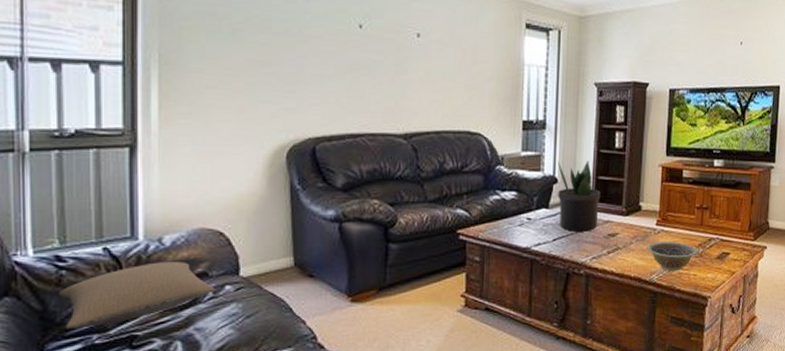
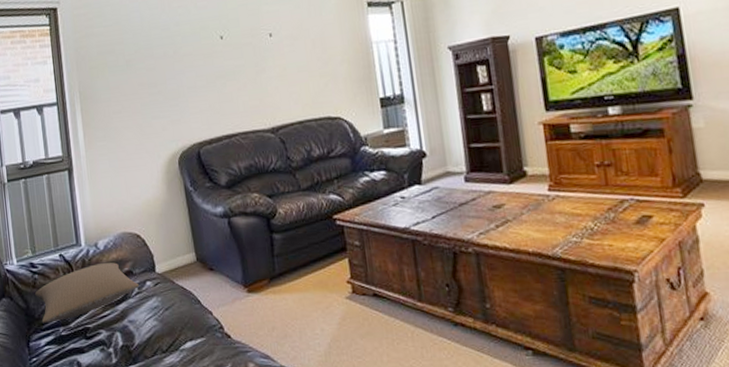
planter: present [558,161,601,232] -> none [423,129,480,207]
decorative bowl: present [647,242,698,271] -> none [542,207,609,243]

